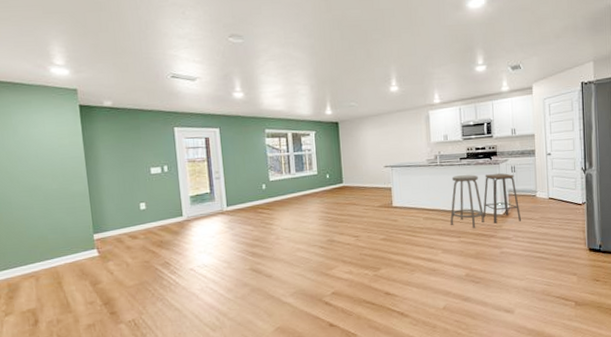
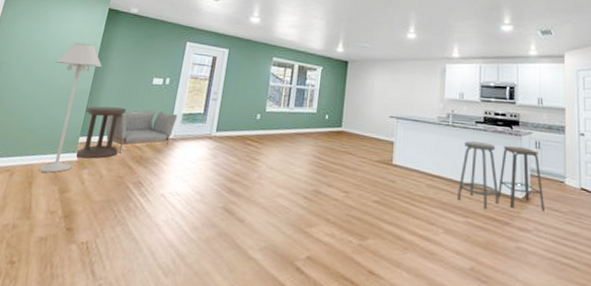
floor lamp: none [40,145,96,272] -> present [38,42,102,173]
side table: none [90,201,137,253] -> present [76,106,127,159]
armchair: none [114,197,186,242] -> present [105,110,178,154]

